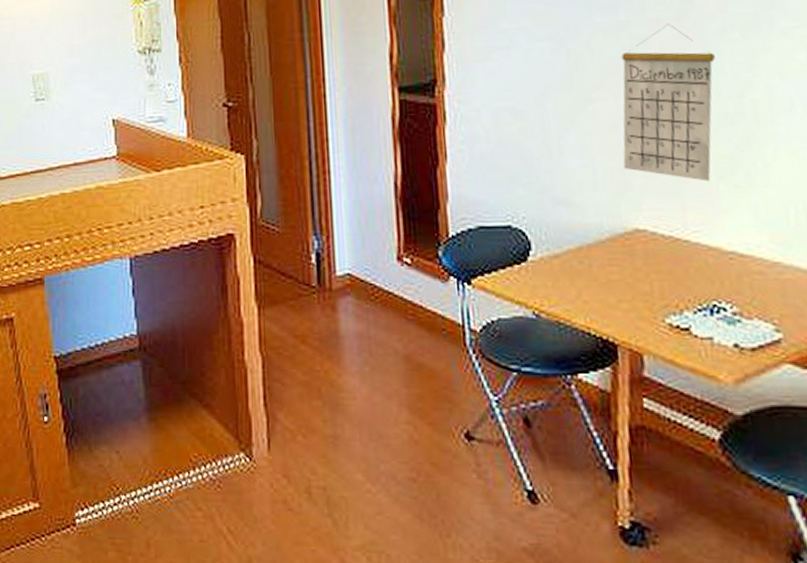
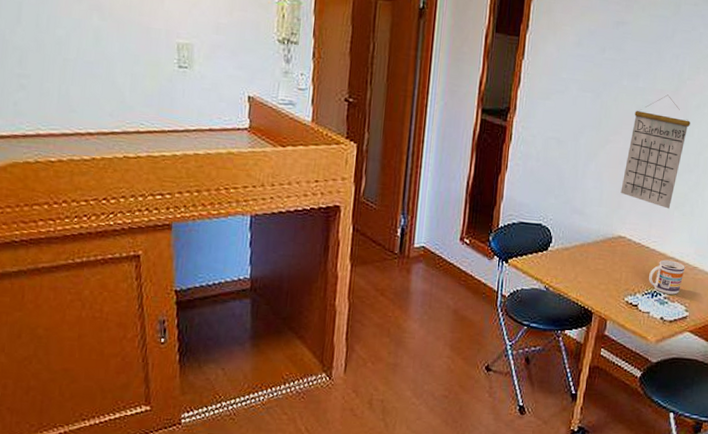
mug: none [698,256,759,308] -> present [649,259,685,295]

